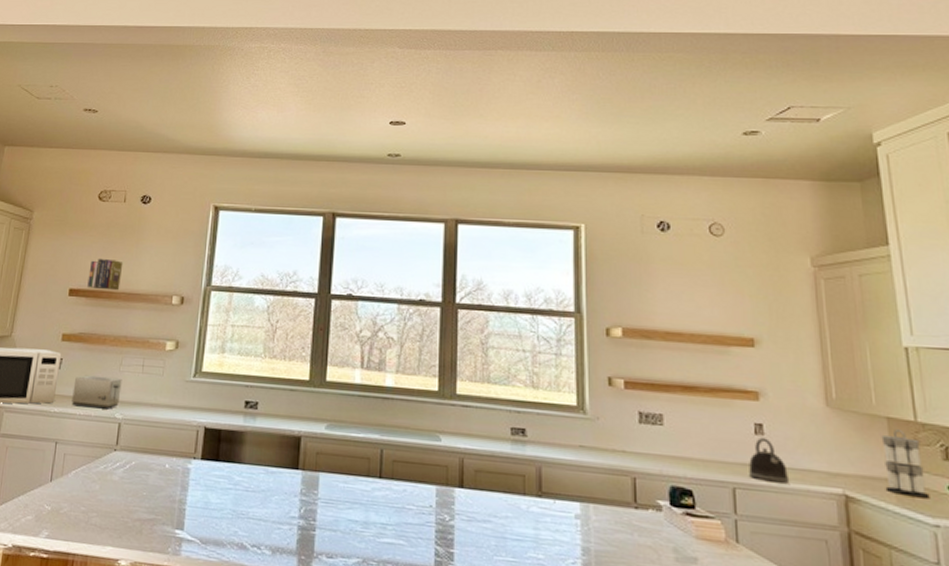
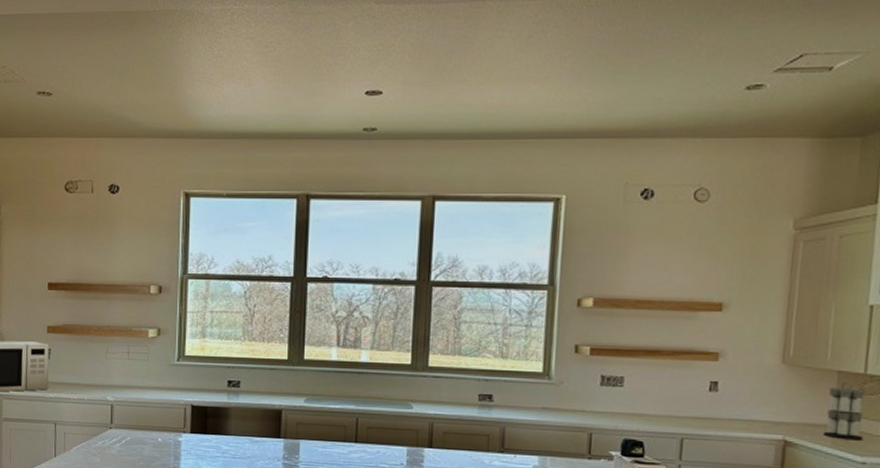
toaster: present [71,375,122,409] -> none [64,363,110,393]
books: present [87,258,123,291] -> none [65,251,98,283]
kettle: present [749,437,790,484] -> none [698,394,736,433]

